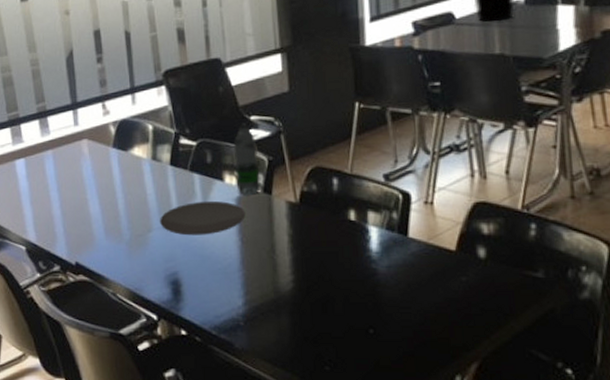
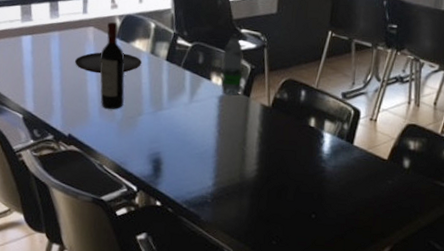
plate: none [72,163,143,190] -> present [74,52,141,74]
wine bottle: none [98,130,130,230] -> present [100,21,125,110]
plate: present [160,200,246,236] -> none [150,95,226,124]

